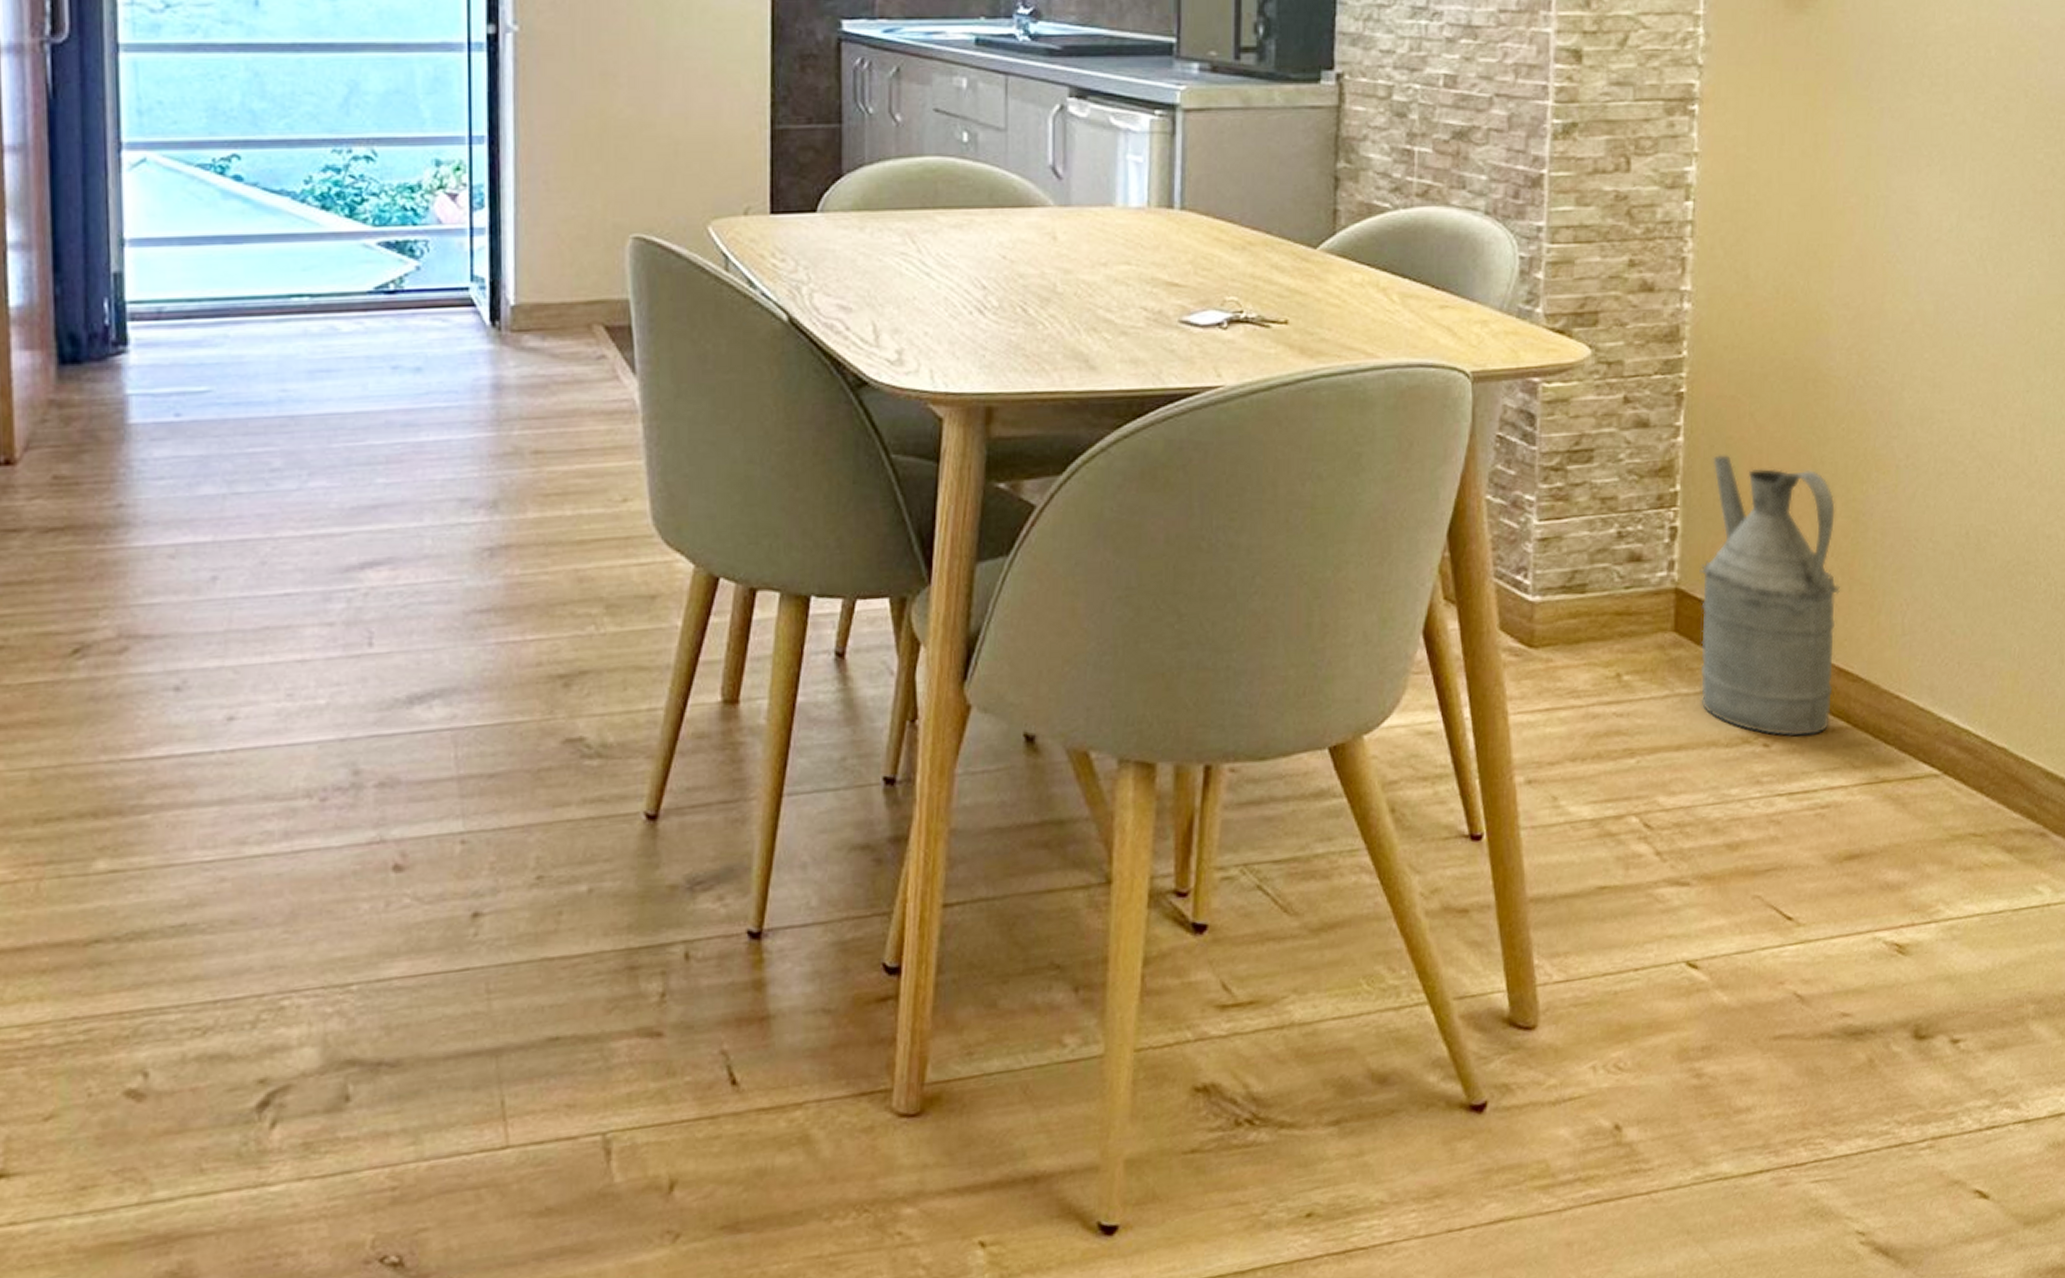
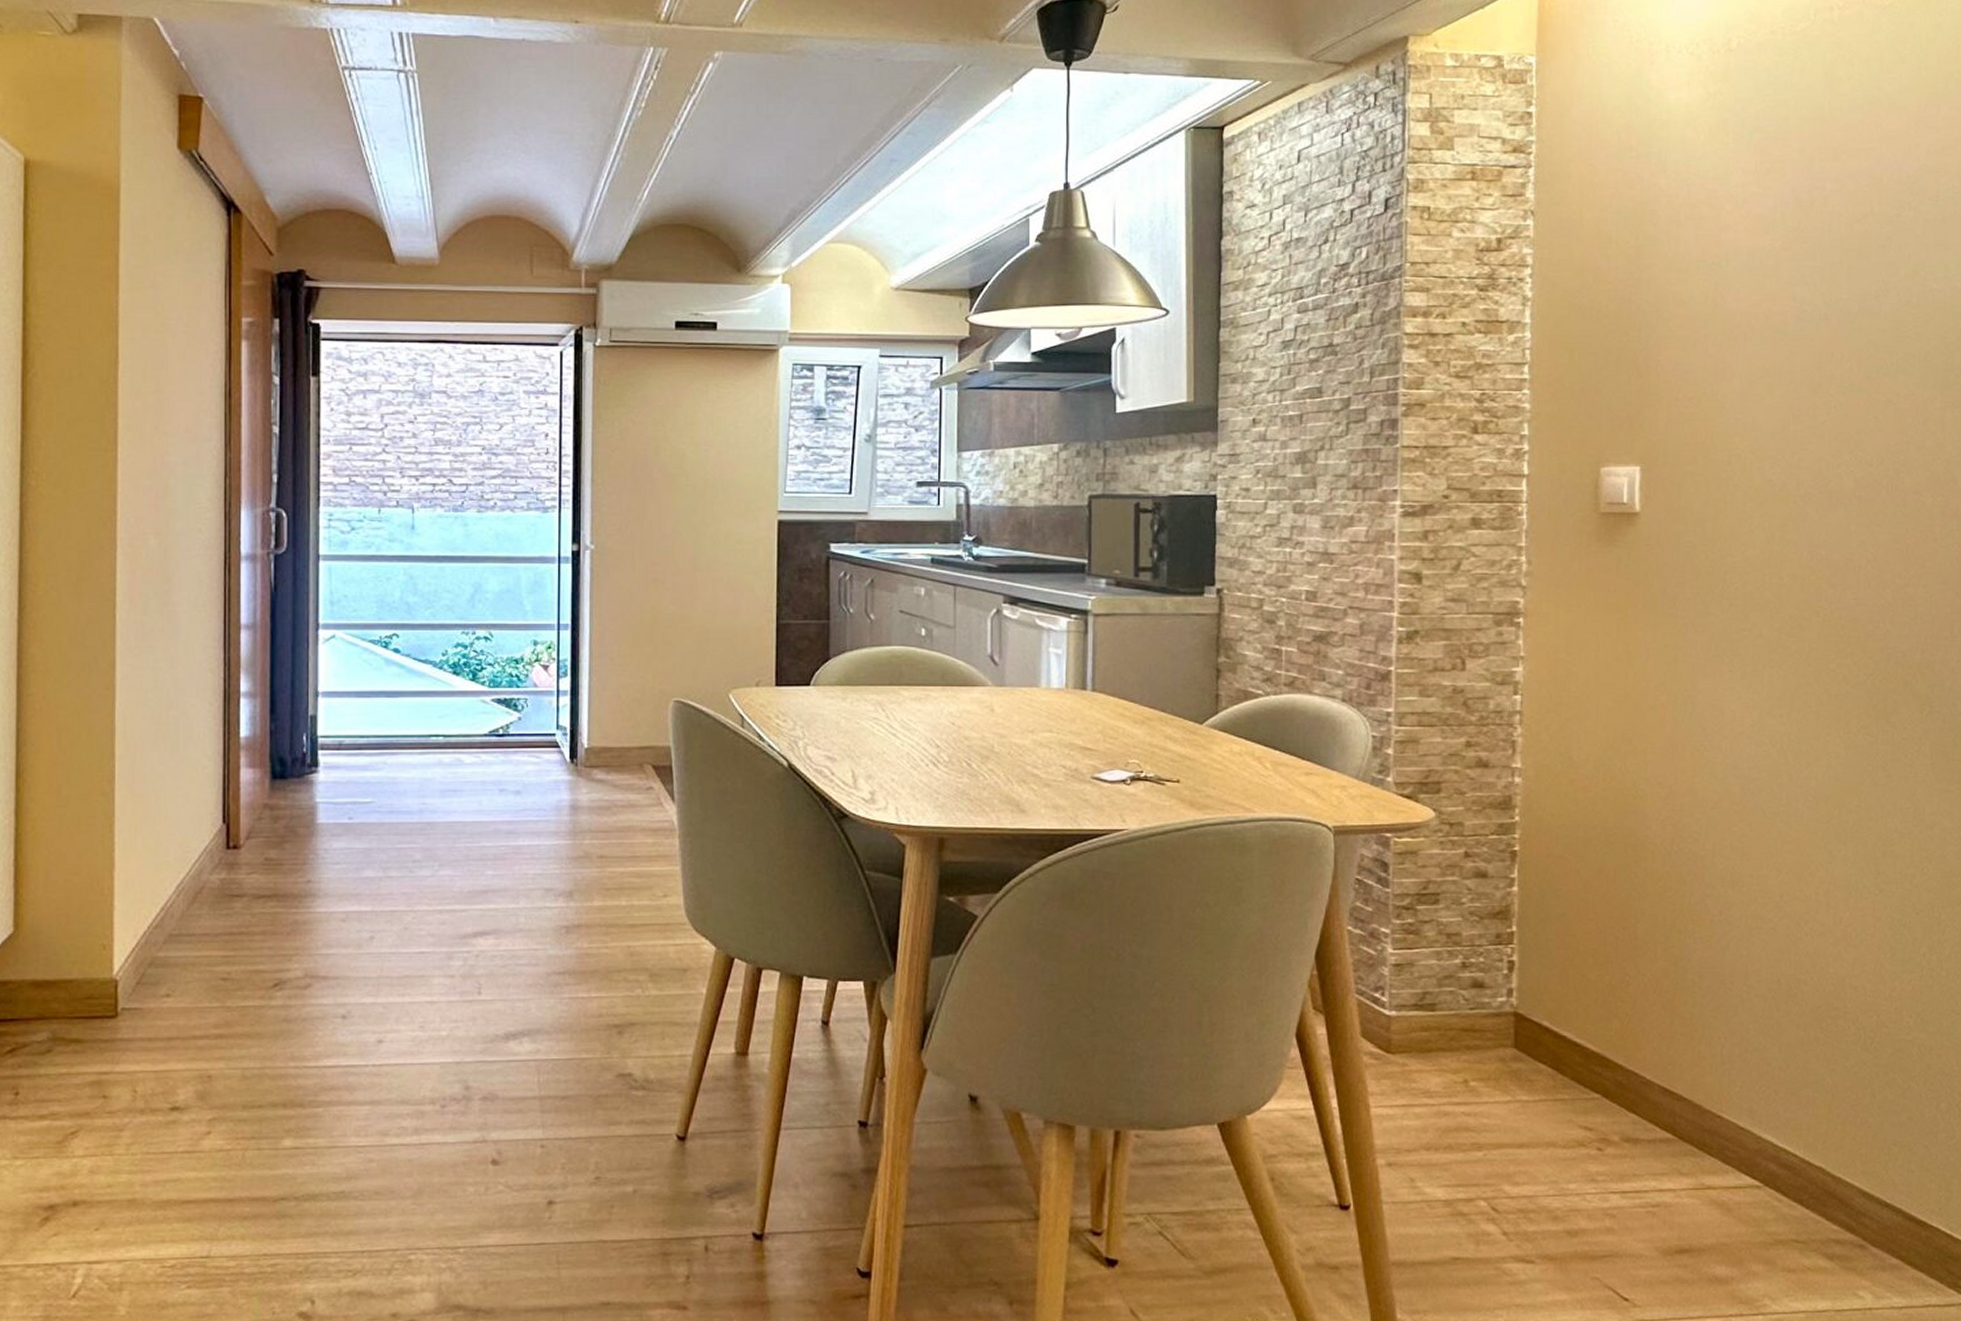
watering can: present [1699,455,1840,737] -> none [1535,903,1663,1144]

